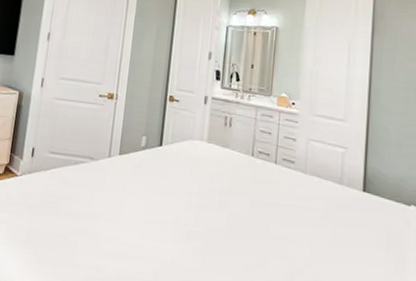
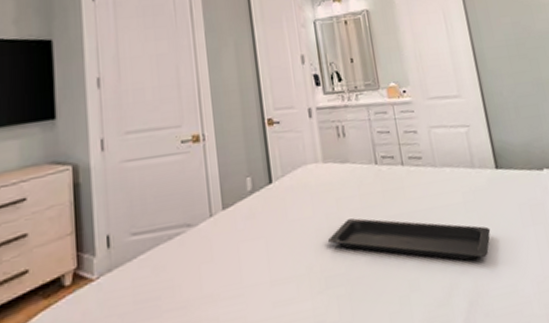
serving tray: none [197,192,343,260] -> present [328,218,491,261]

